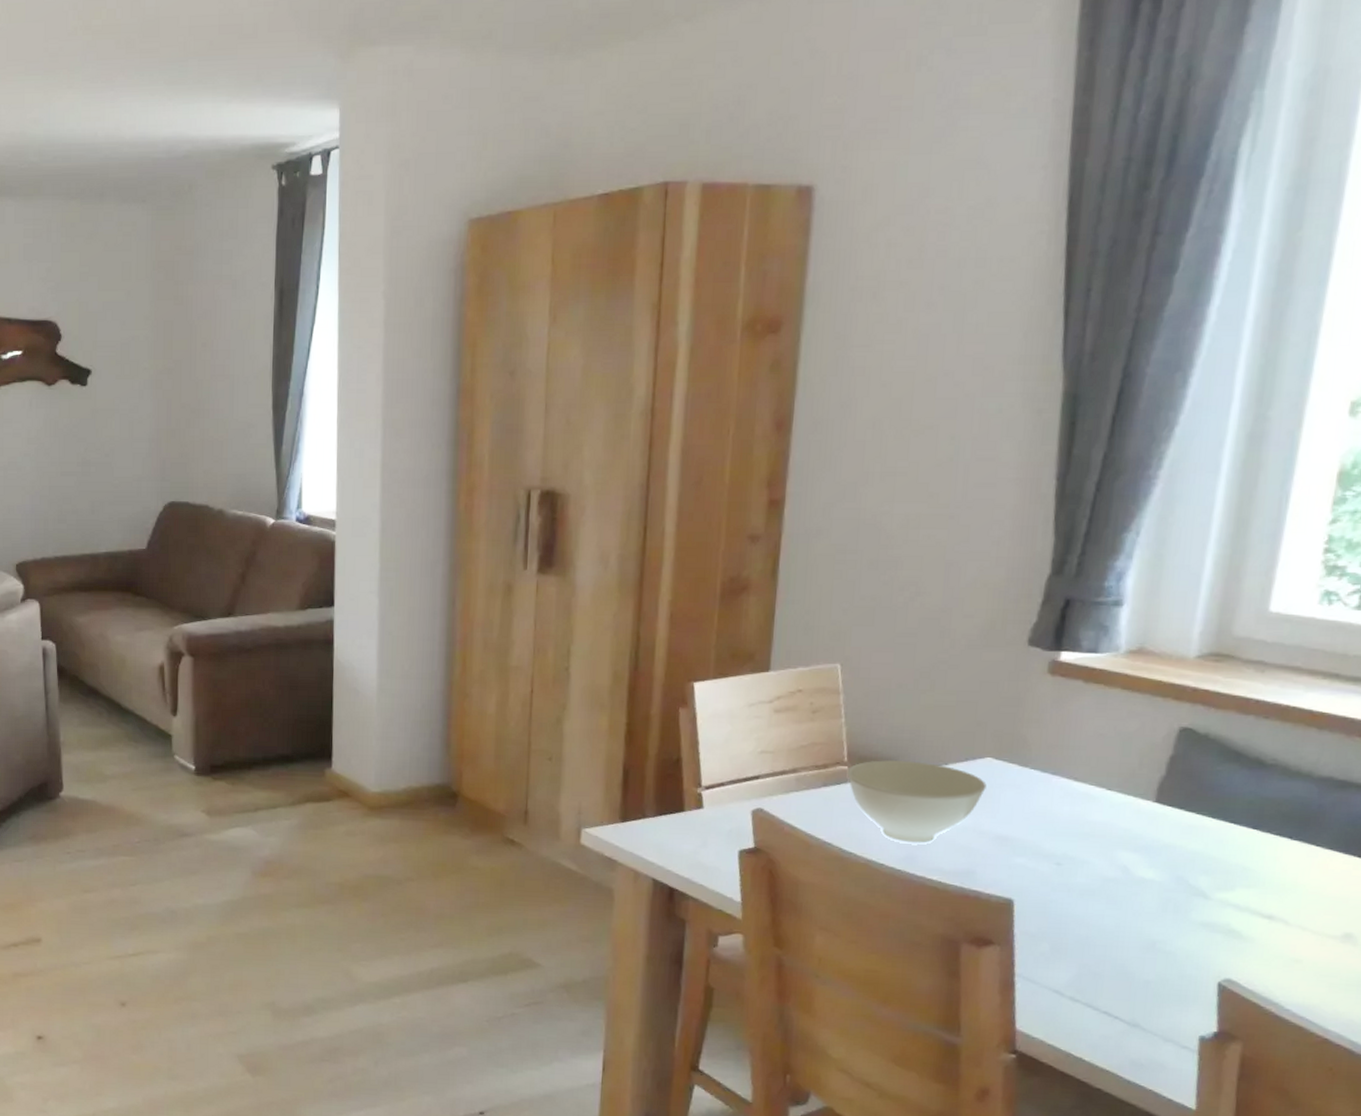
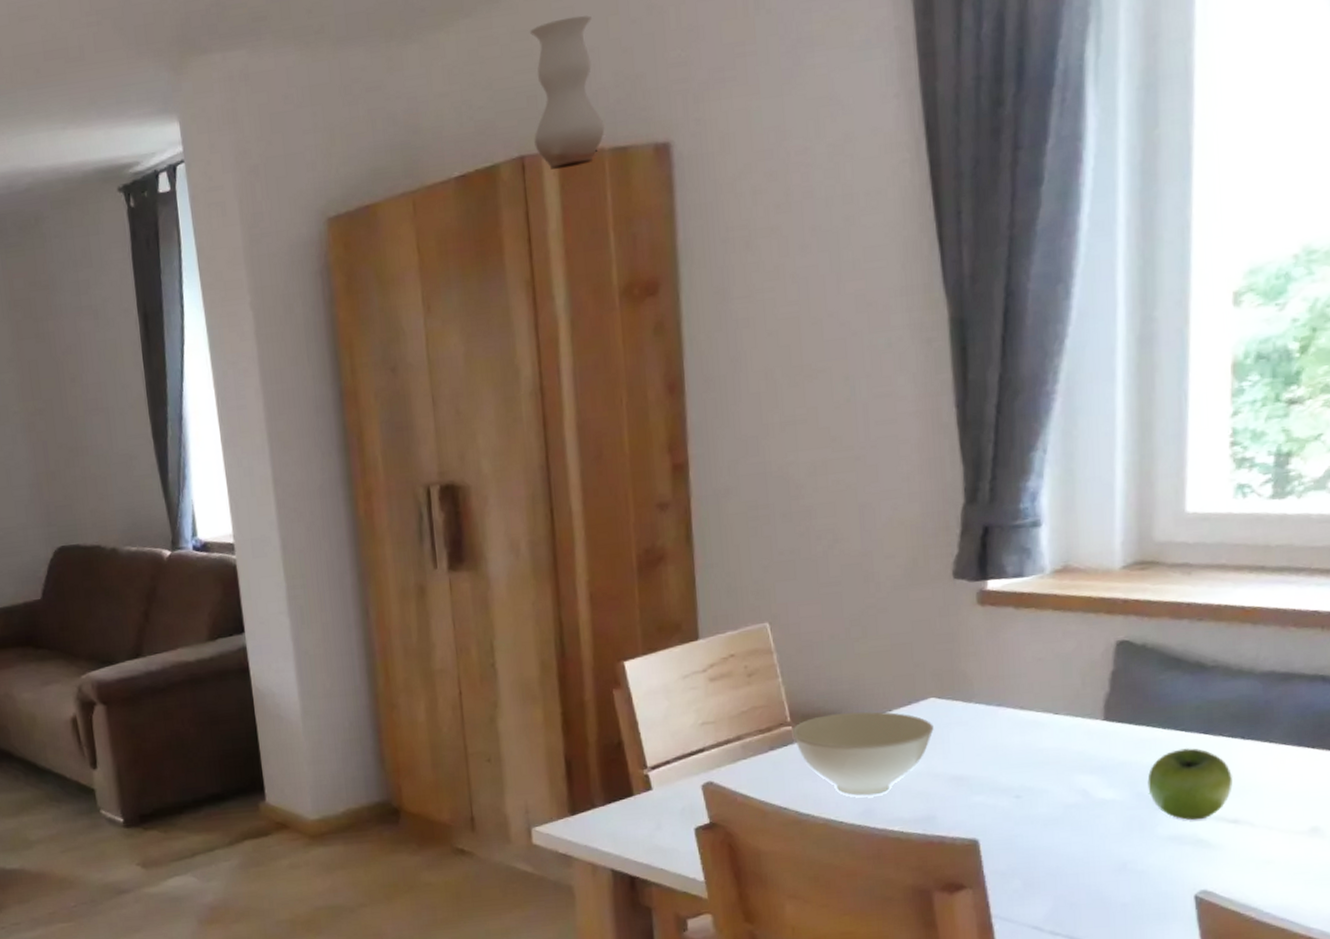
vase: none [680,51,754,200] -> present [530,15,605,170]
fruit: none [1188,840,1274,911] -> present [1147,748,1233,820]

